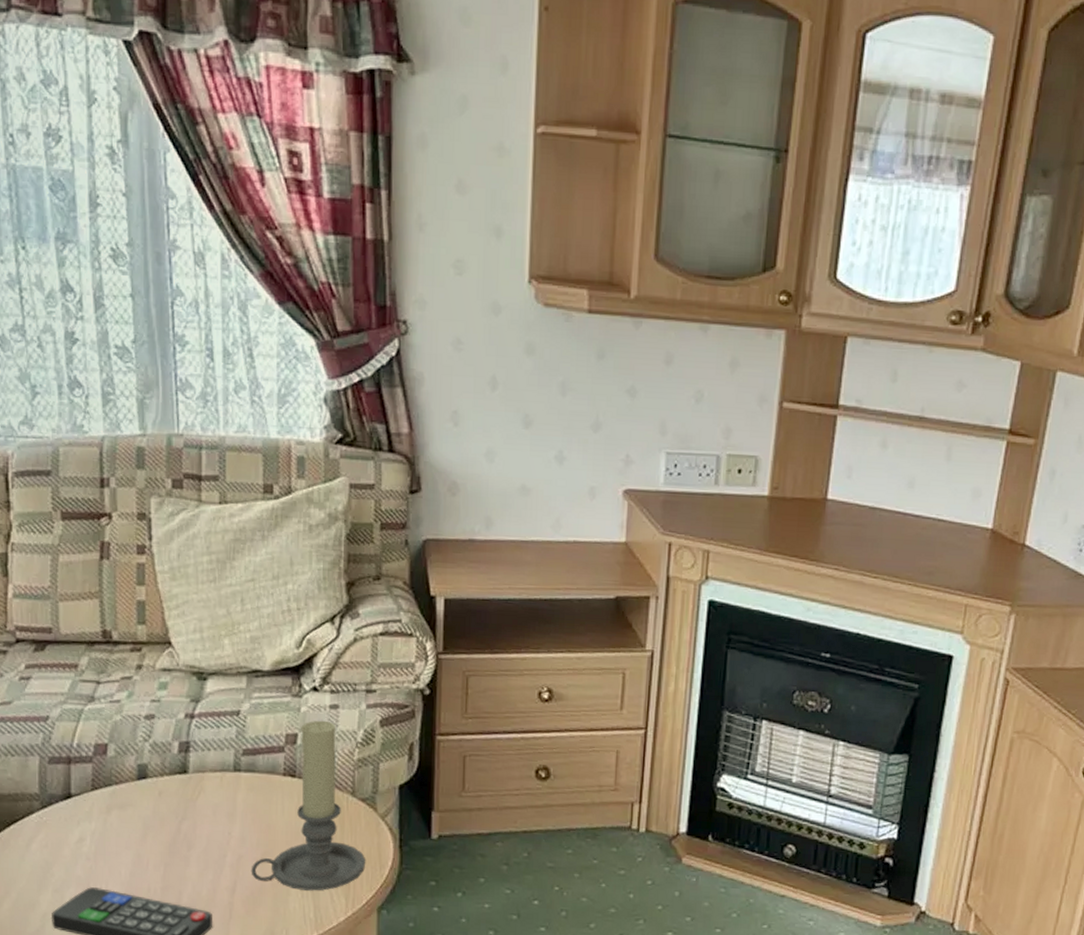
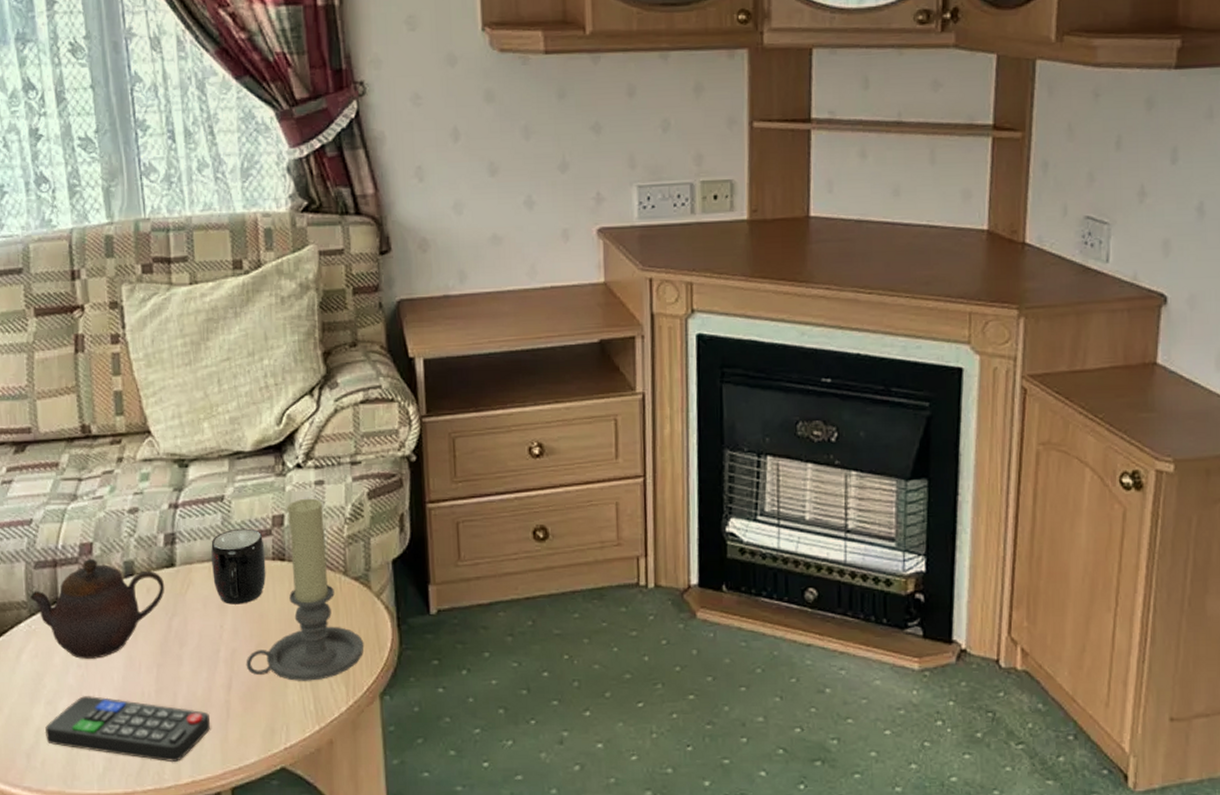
teapot: none [43,758,176,854] -> present [30,558,164,659]
mug: none [223,743,277,815] -> present [211,528,266,604]

